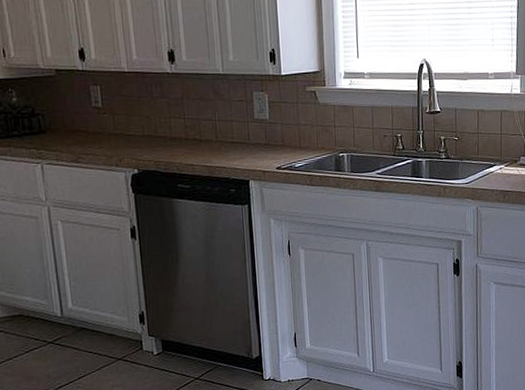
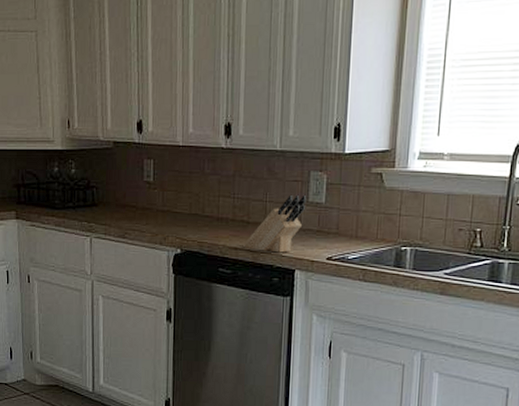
knife block: none [199,113,253,166] -> present [243,194,307,253]

